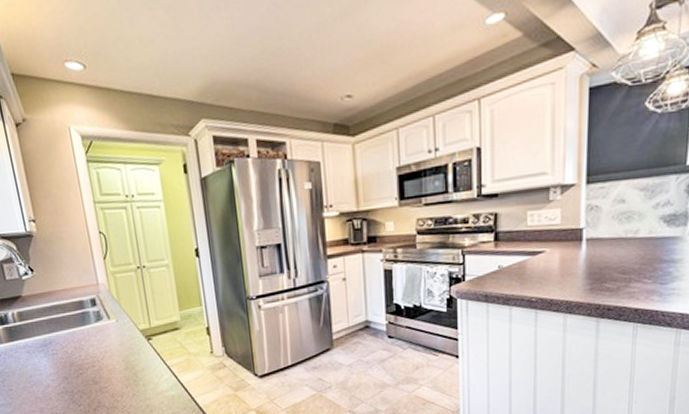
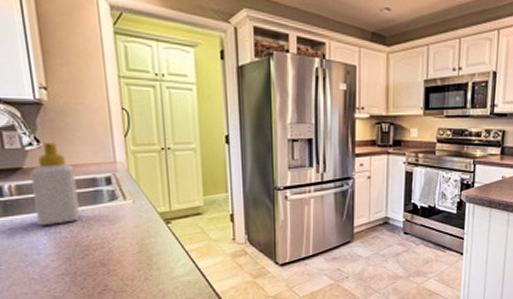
soap bottle: none [28,270,72,349] -> present [30,142,80,226]

